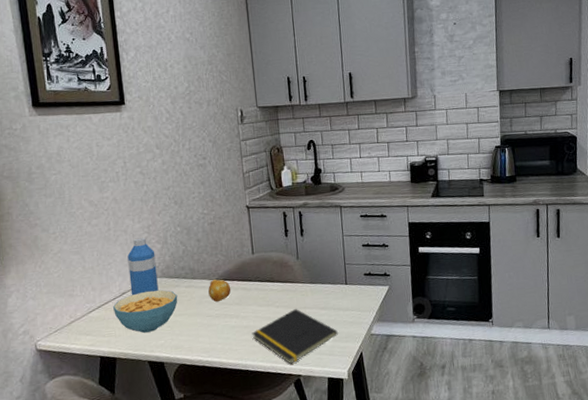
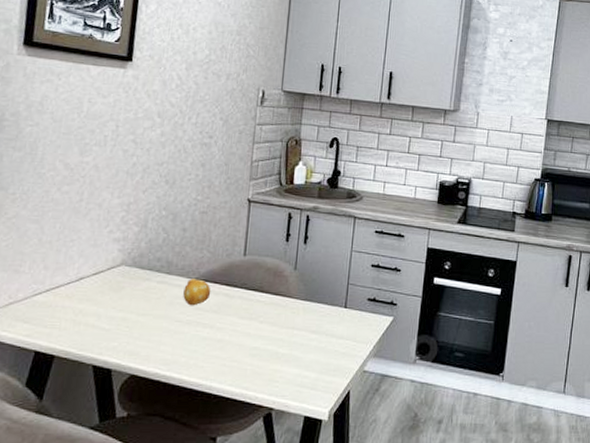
cereal bowl: present [112,289,178,333] -> none [63,280,146,330]
water bottle: present [127,237,159,296] -> none [90,215,130,283]
notepad: present [252,309,338,365] -> none [224,328,326,394]

